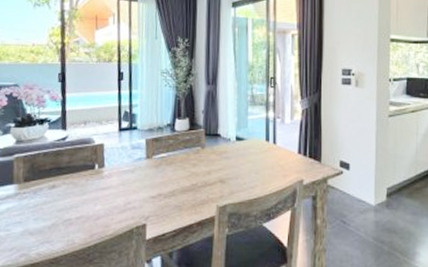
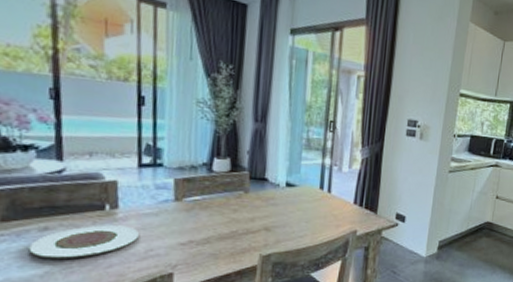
plate: none [41,182,119,213] -> present [28,225,139,259]

